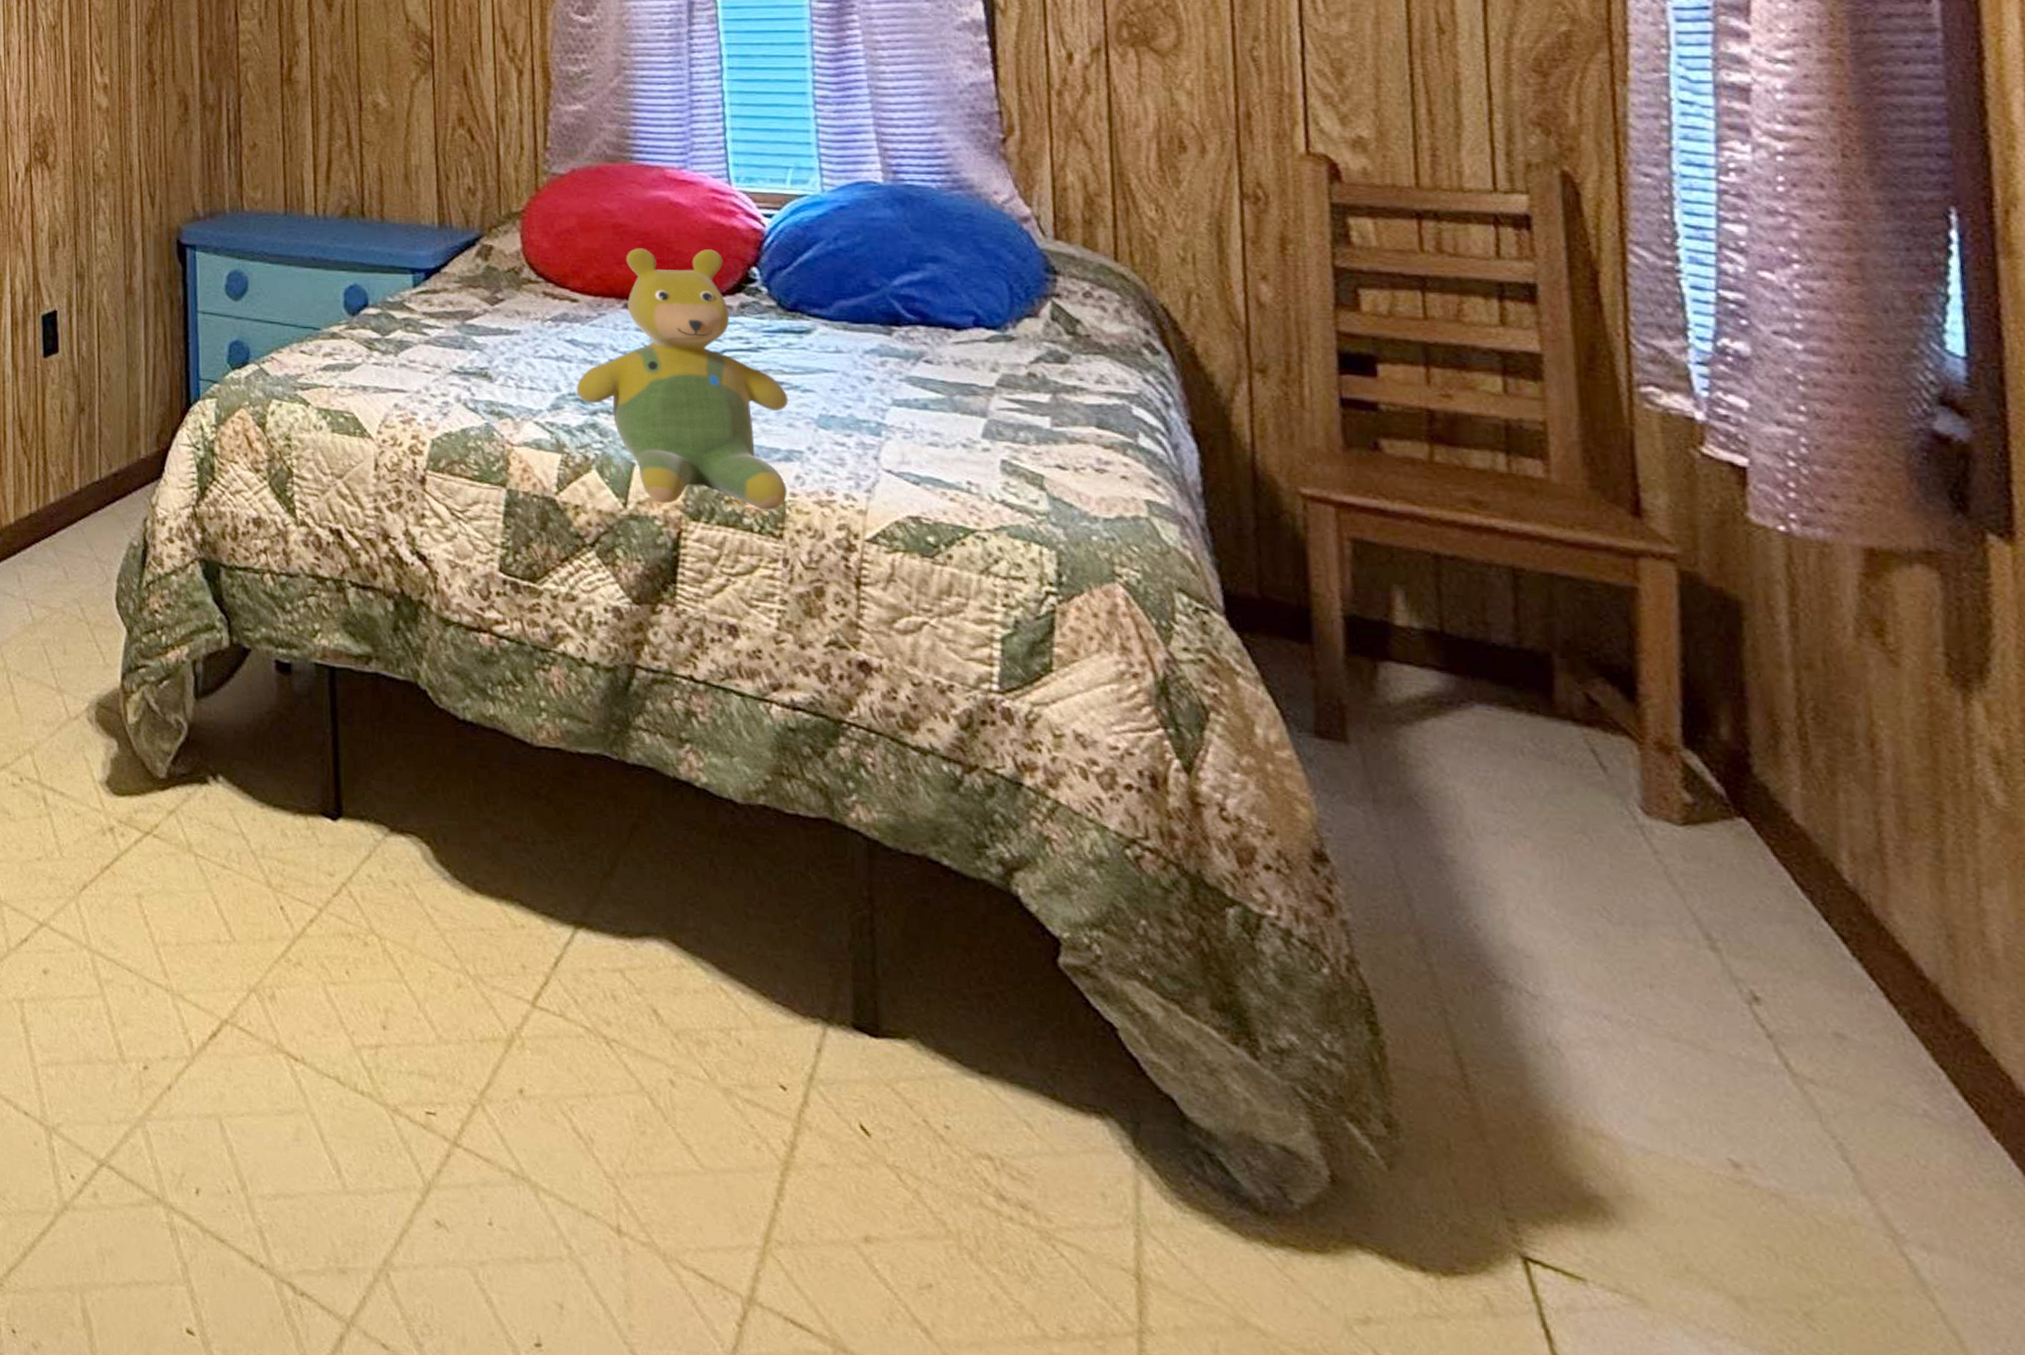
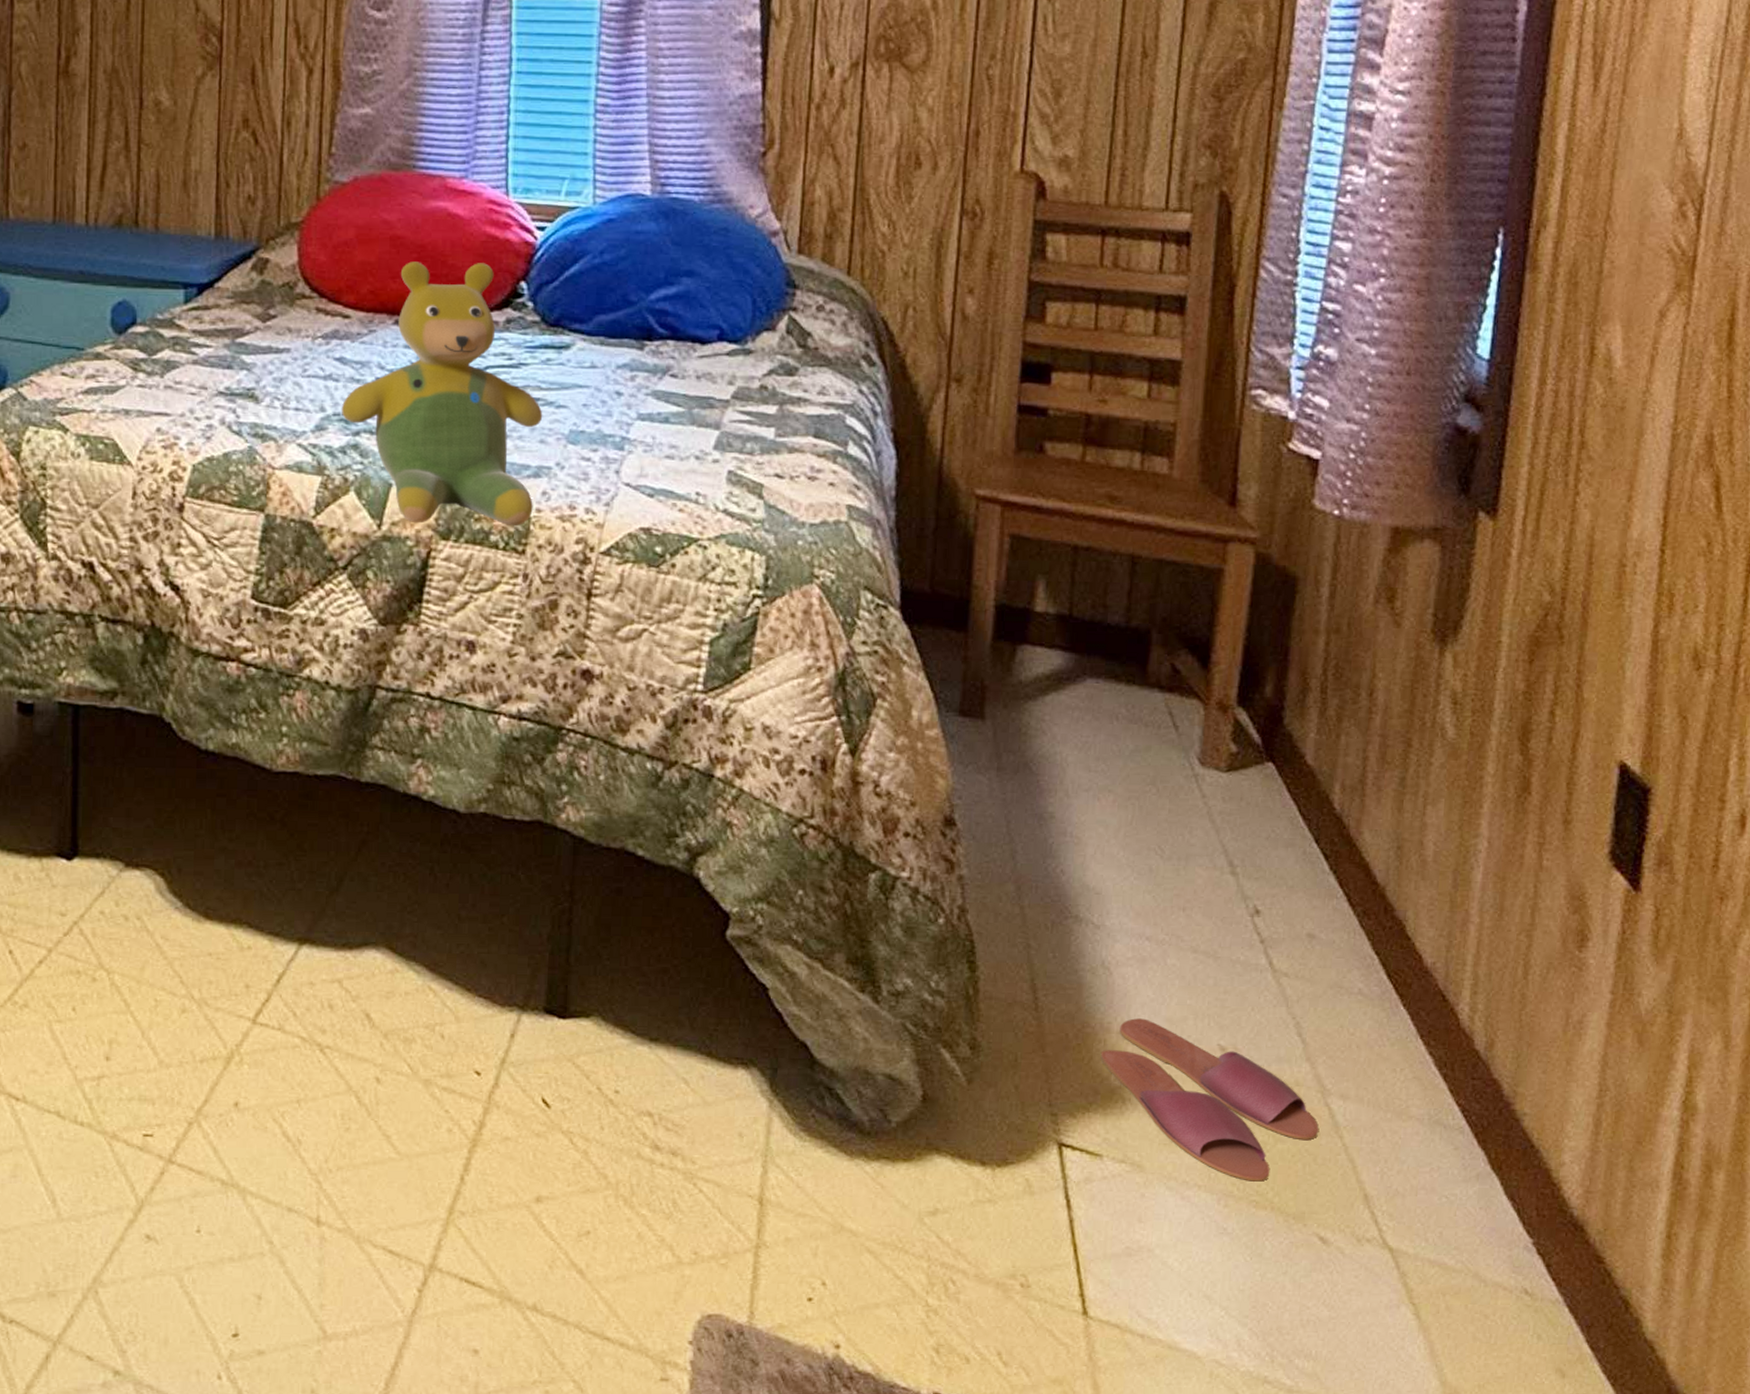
slippers: none [1563,1113,1897,1343] -> present [1100,1018,1319,1182]

